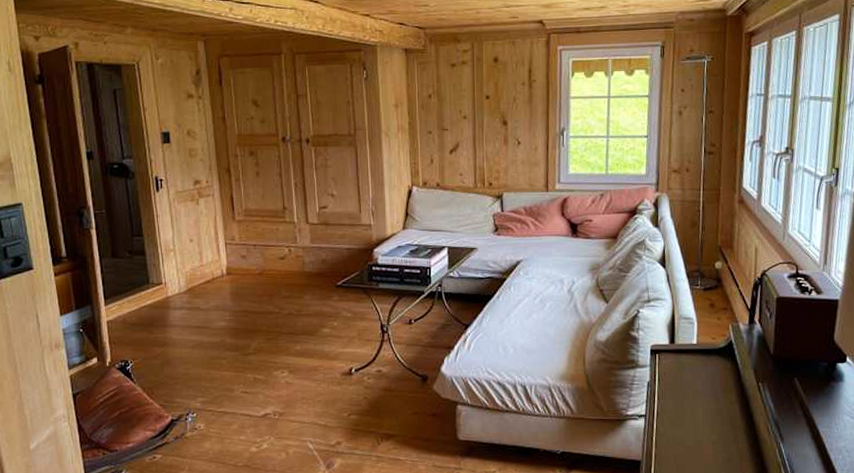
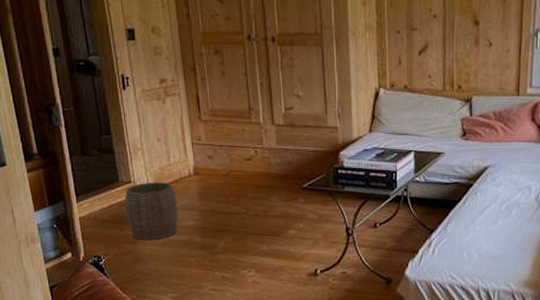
woven basket: none [154,283,210,343] -> present [124,182,179,241]

